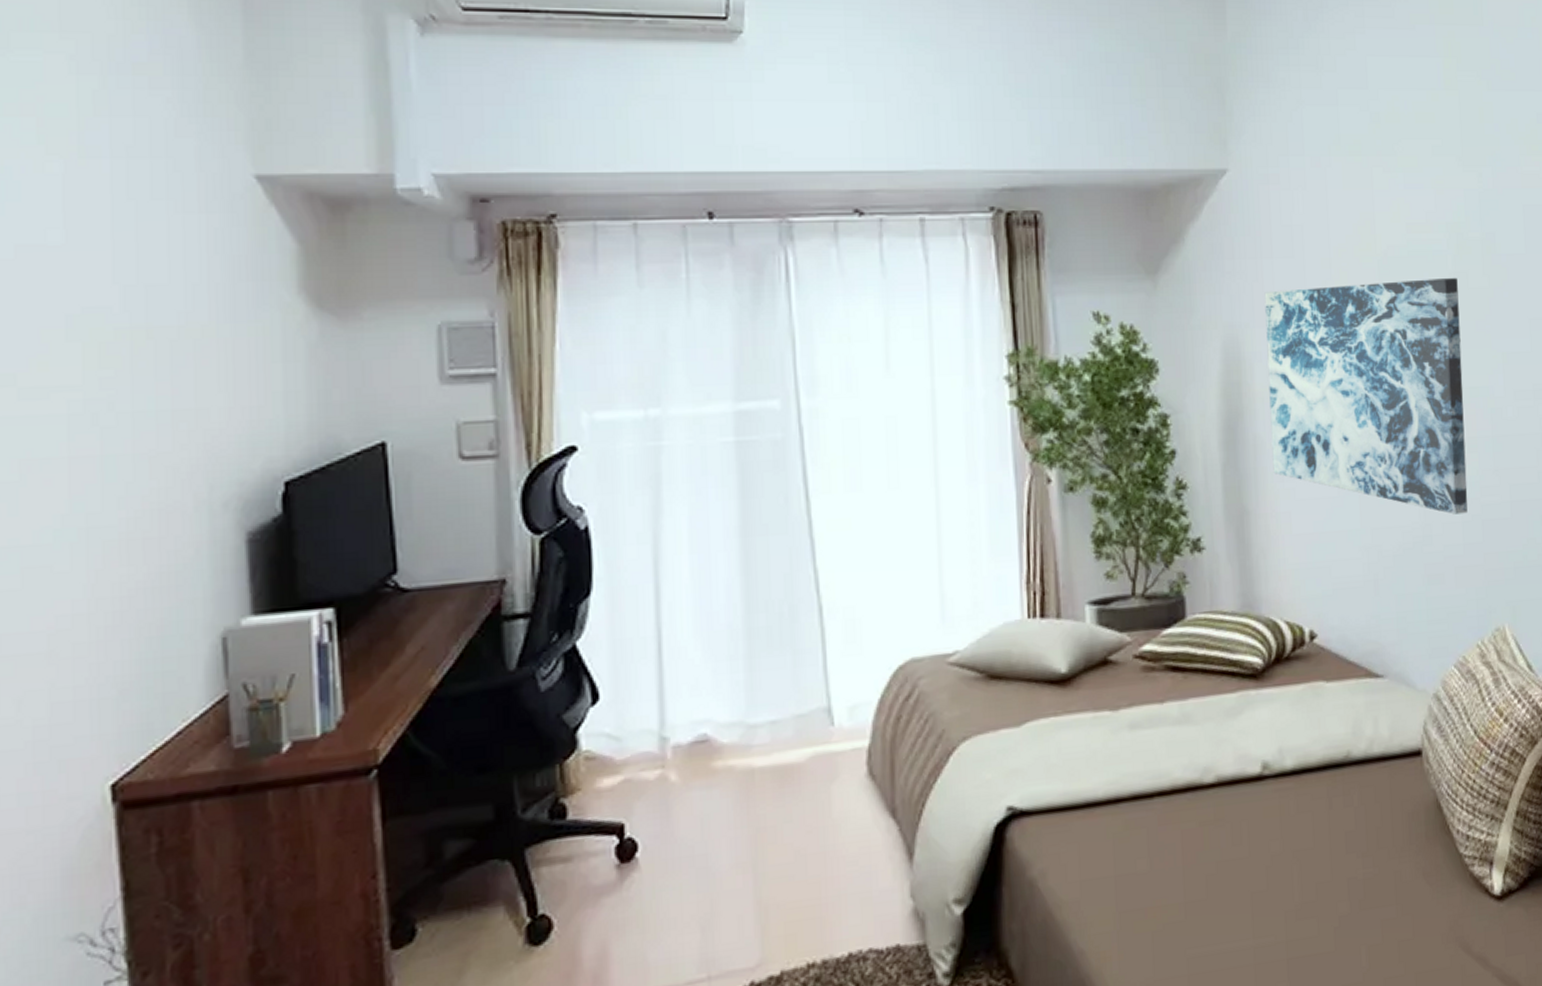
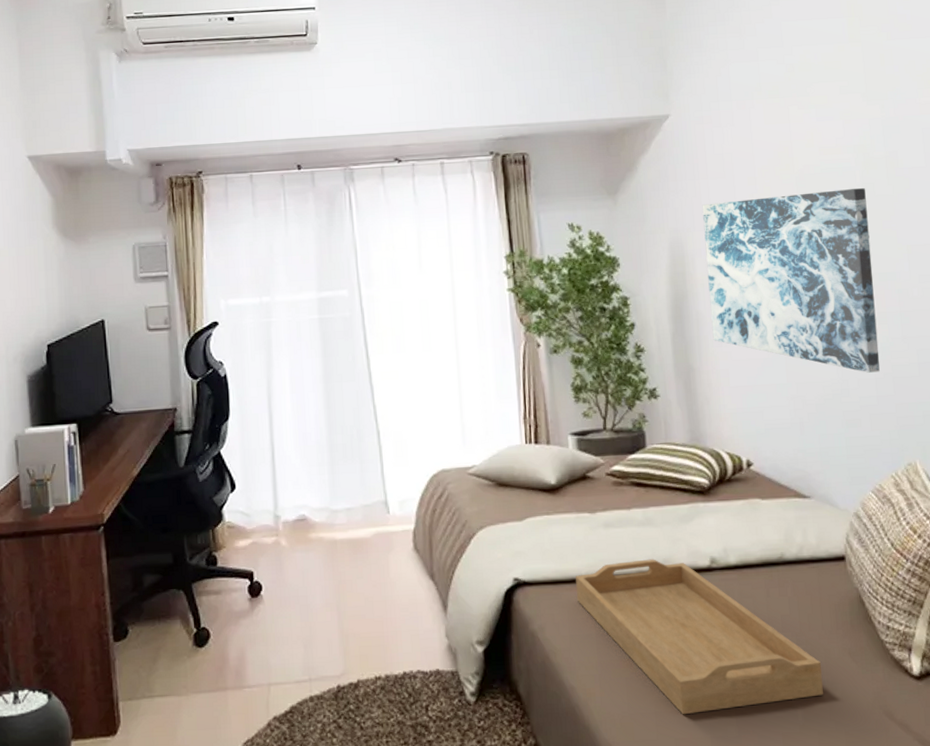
serving tray: none [1090,768,1392,975] -> present [576,559,823,715]

